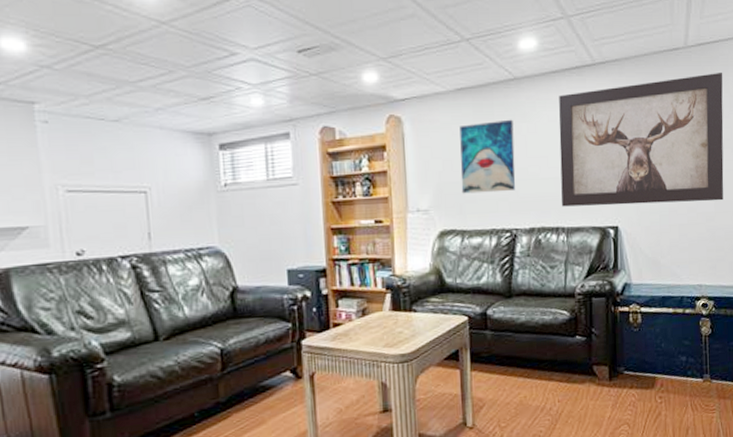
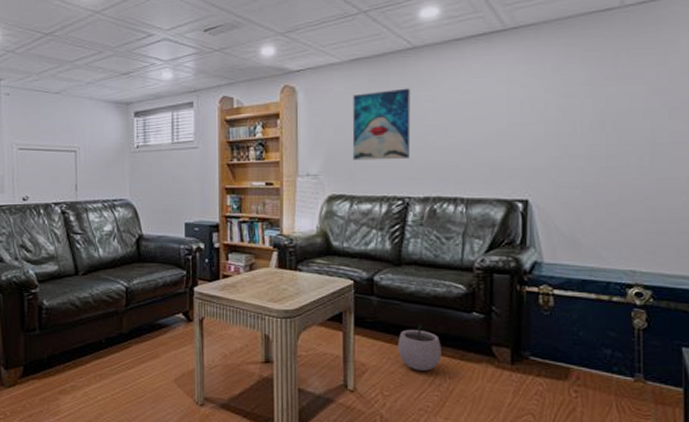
plant pot: none [512,350,551,398] -> present [398,321,441,371]
wall art: present [559,73,724,207] -> none [460,33,673,178]

